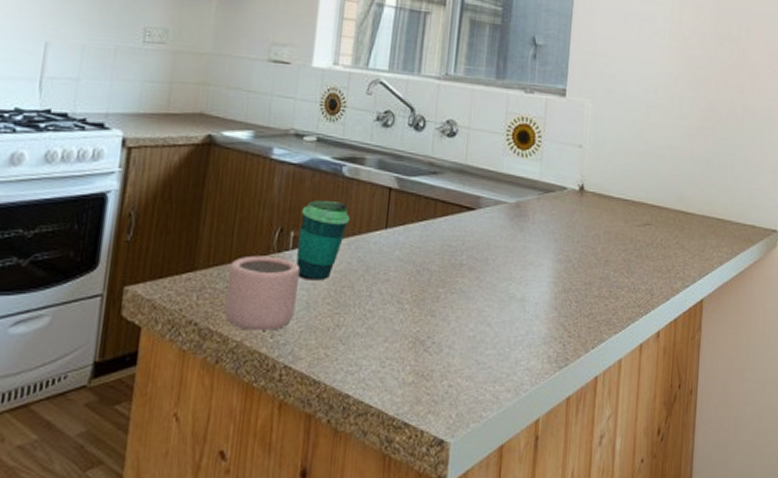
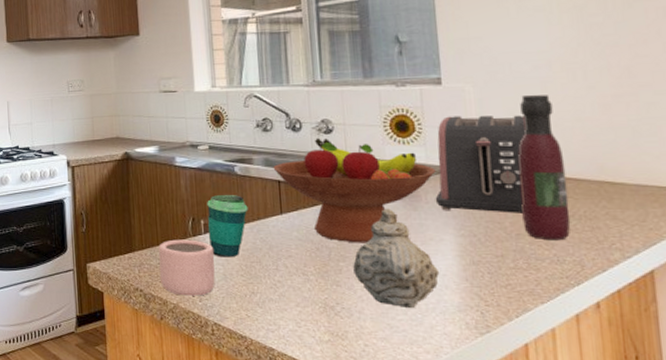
fruit bowl: none [386,140,547,267] -> present [273,138,436,243]
teapot: none [451,228,533,342] -> present [353,209,440,309]
toaster: none [541,131,629,239] -> present [435,115,526,213]
wine bottle: none [612,117,654,269] -> present [517,94,571,241]

